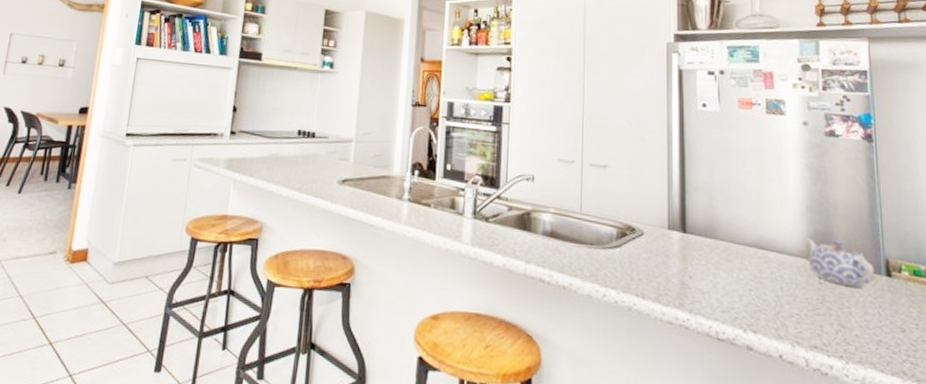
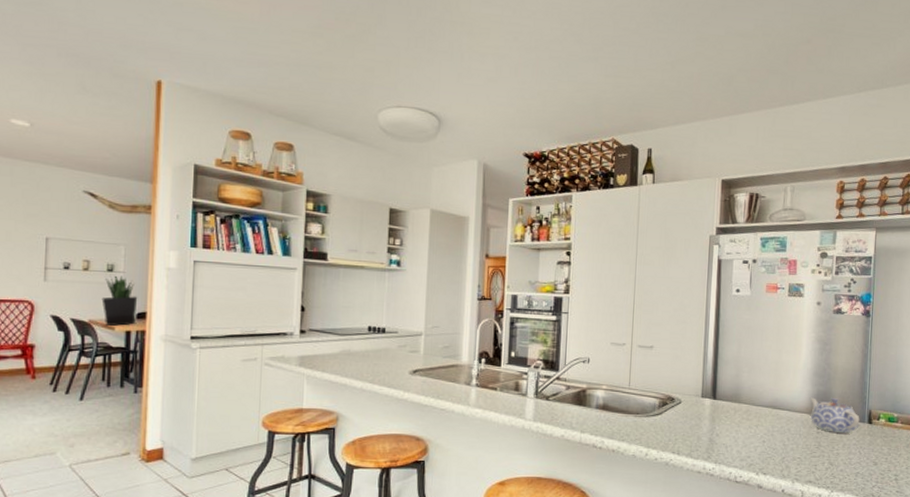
planter: none [50,70,83,120] -> present [101,275,138,326]

